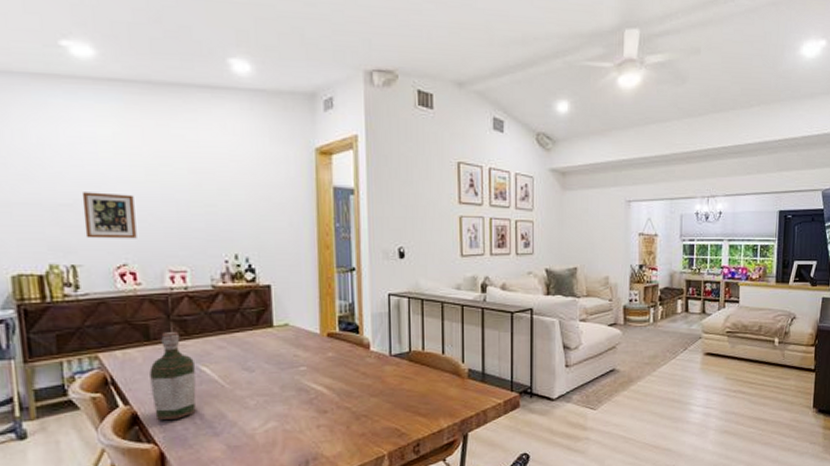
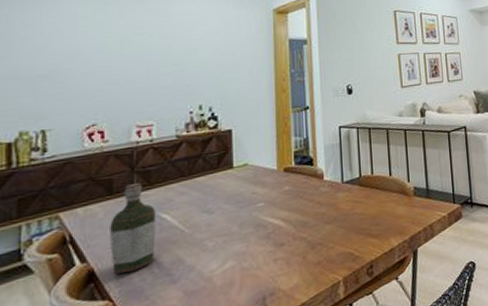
picture frame: present [81,192,137,239] -> none [58,61,108,104]

